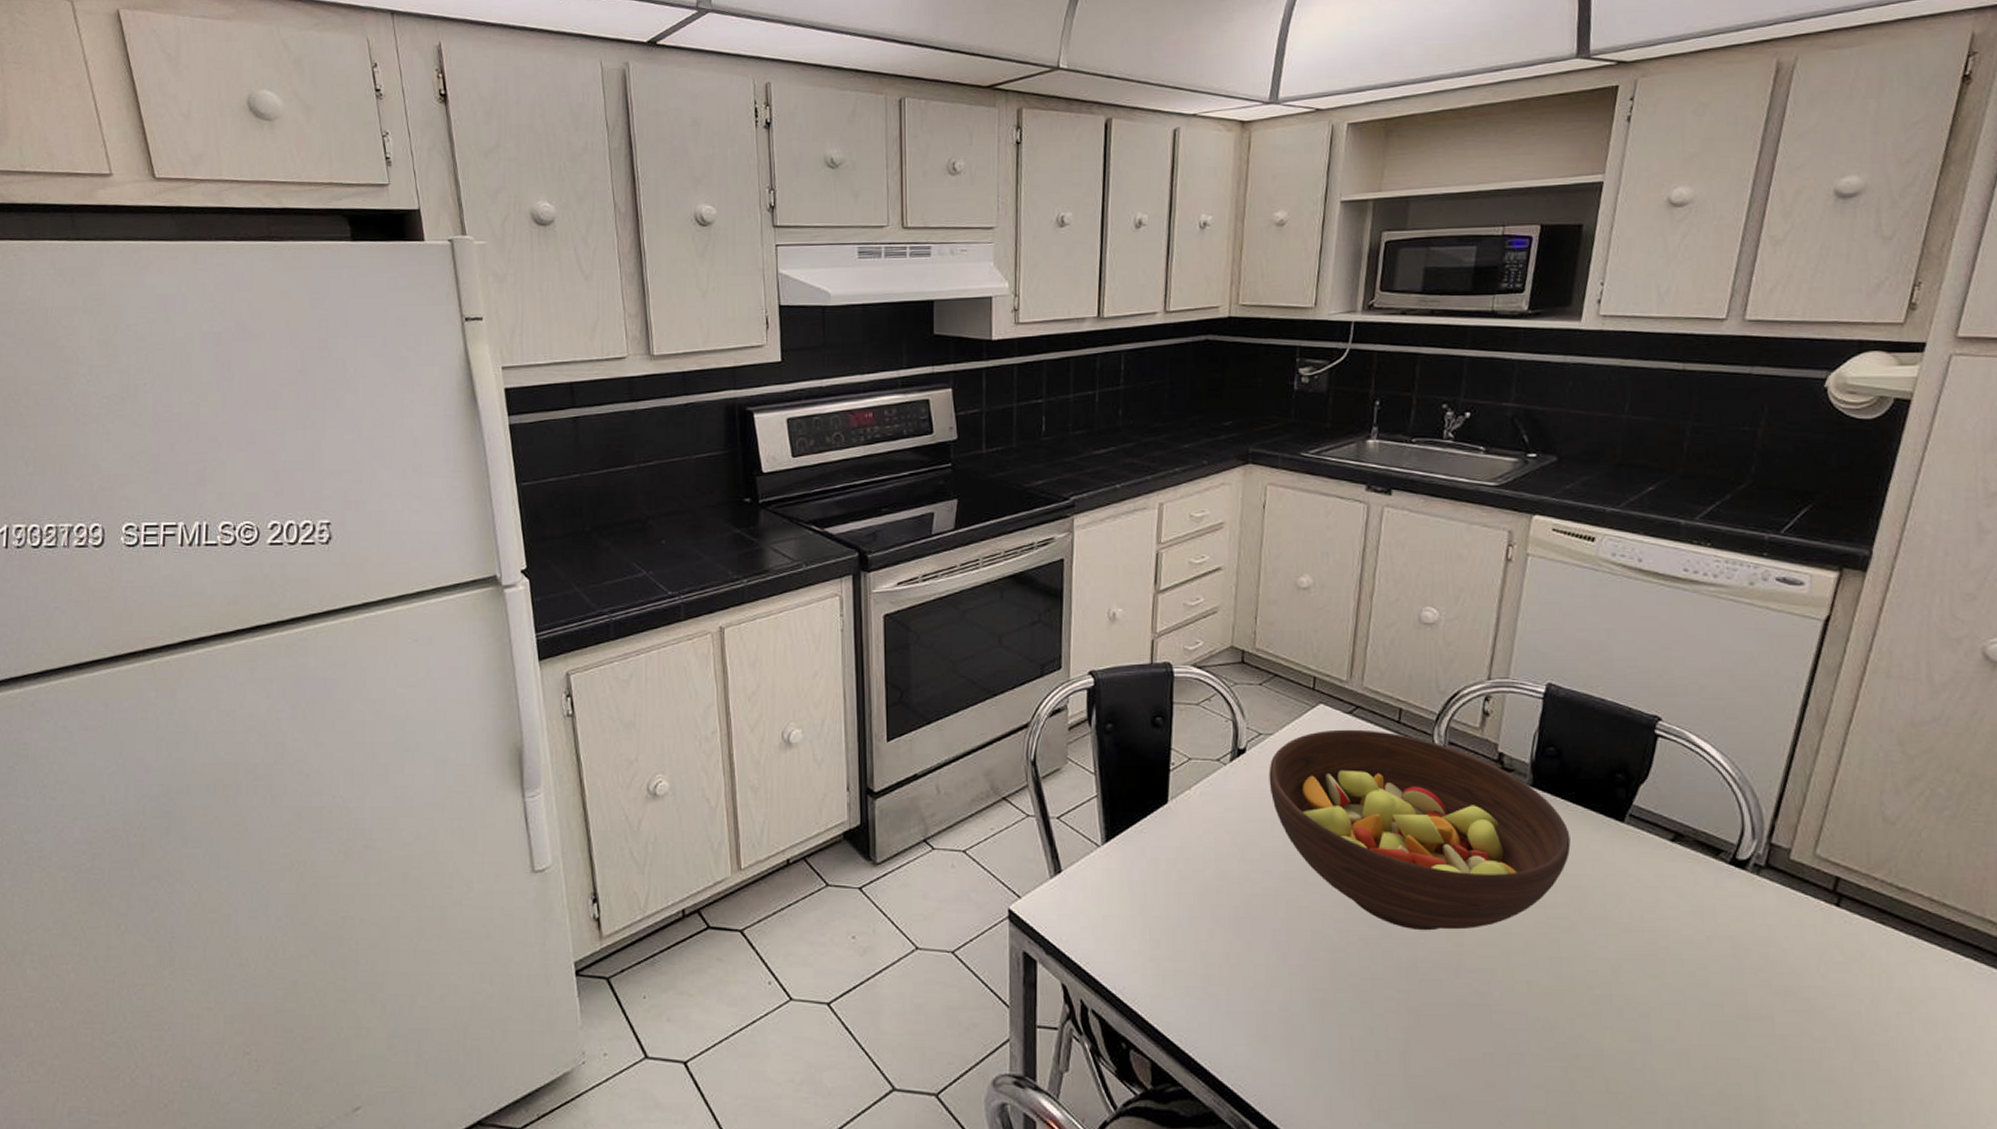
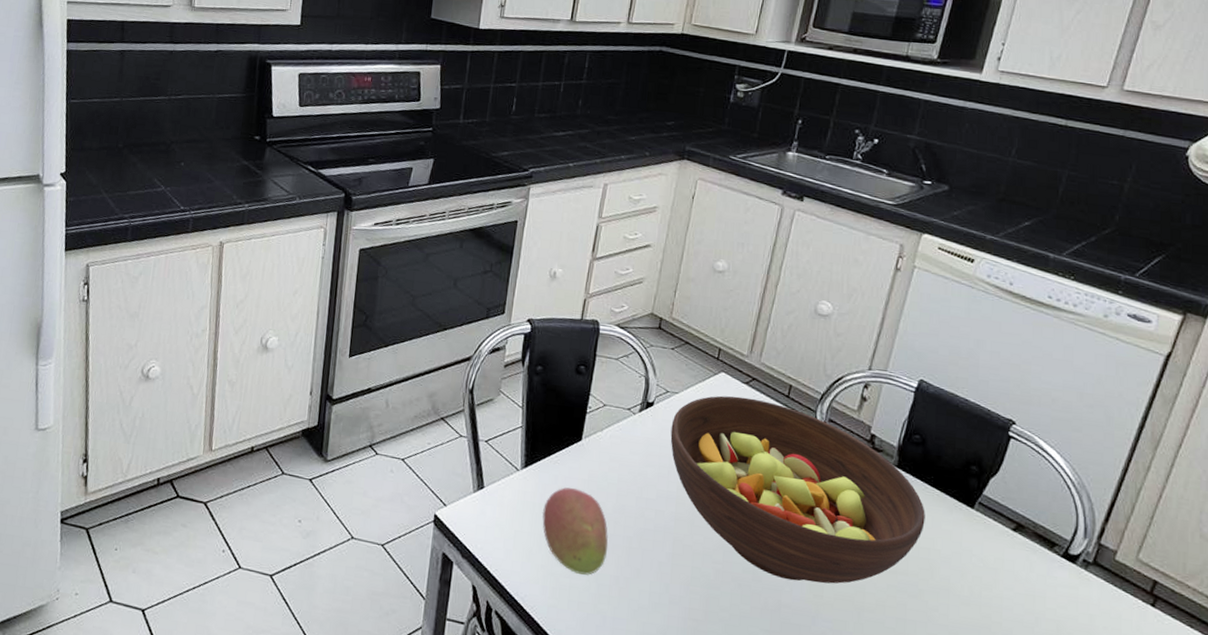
fruit: none [1132,859,1213,955] -> present [542,487,609,575]

